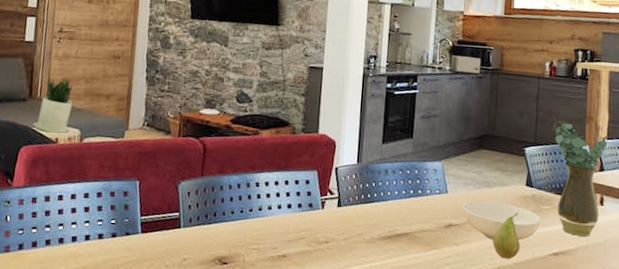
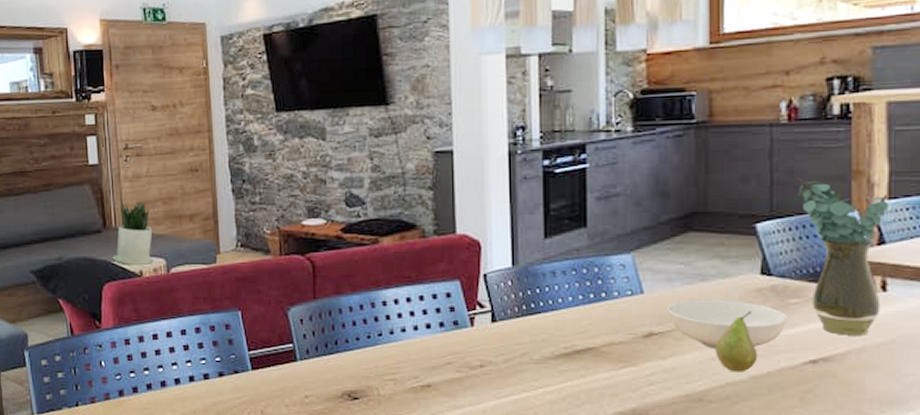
toaster: present [450,55,482,76] -> none [632,109,679,135]

